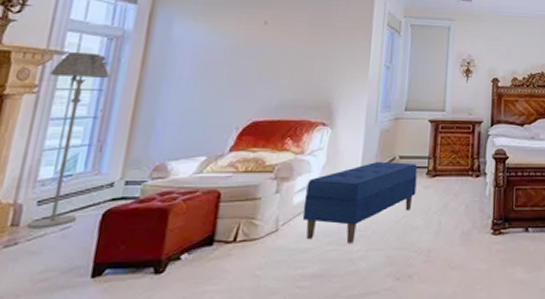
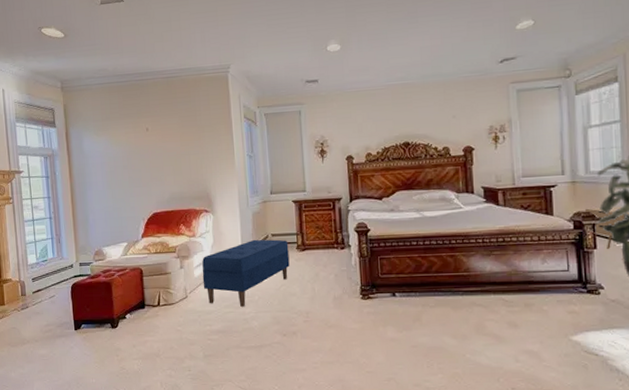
floor lamp: present [25,52,109,229] -> none [16,170,57,298]

